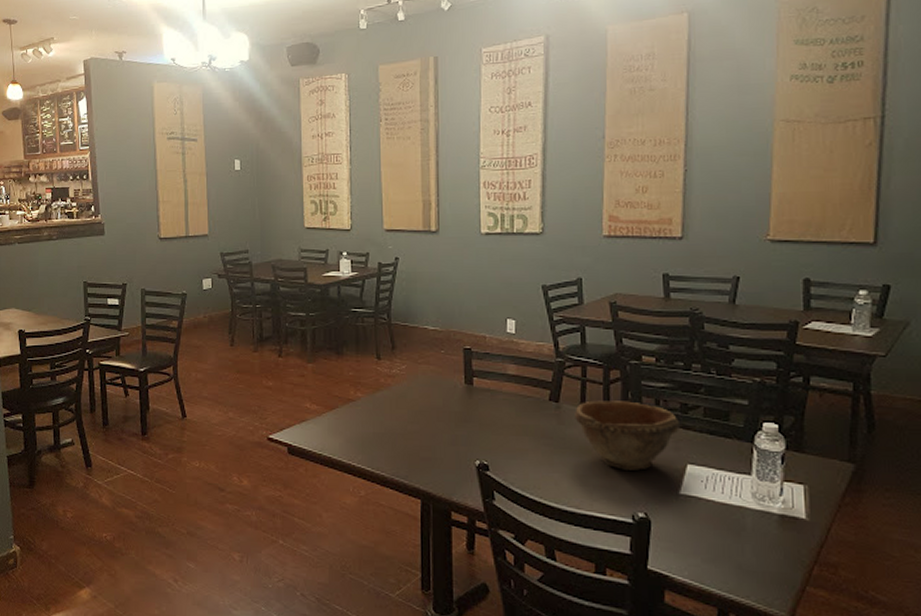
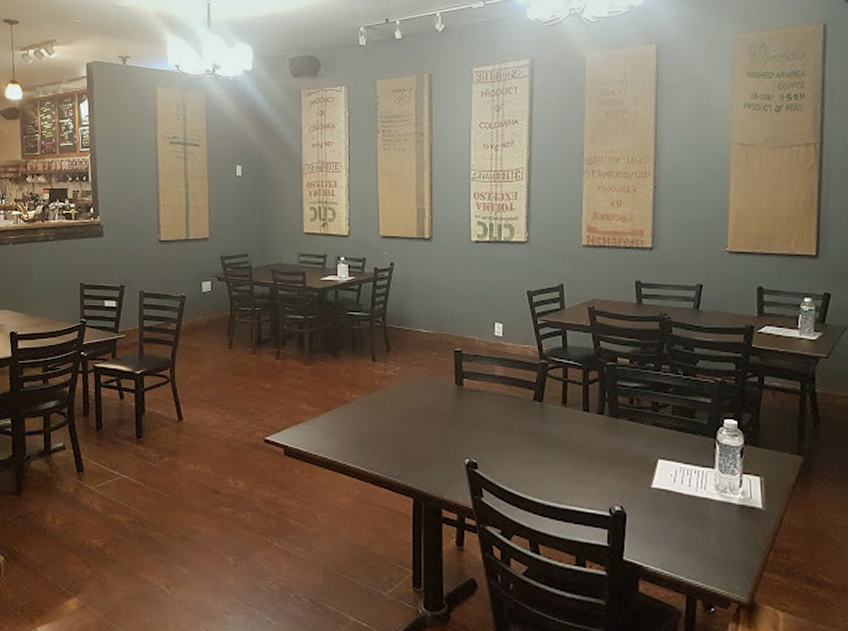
bowl: present [575,400,679,470] -> none [557,400,651,466]

